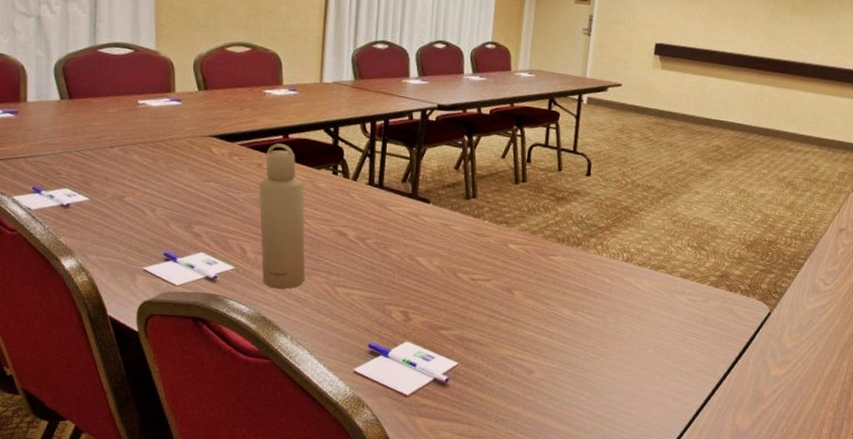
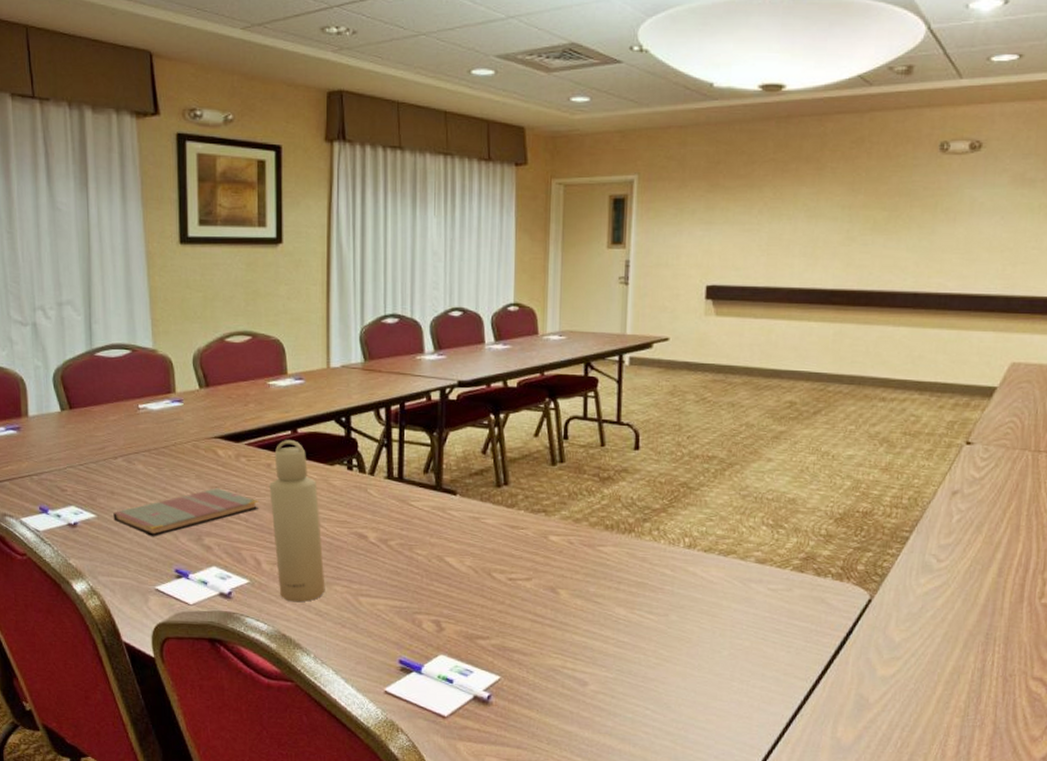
binder: none [106,181,248,223] -> present [113,488,259,537]

